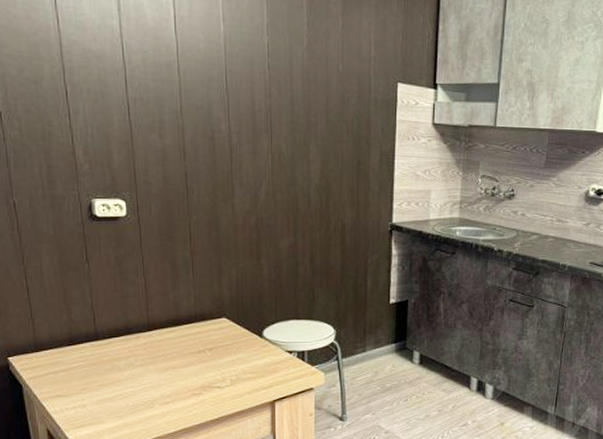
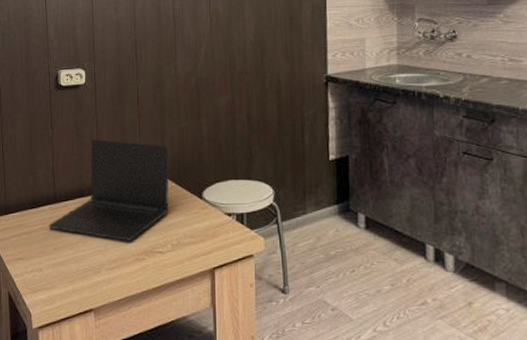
laptop: none [90,276,228,378] -> present [49,139,170,242]

